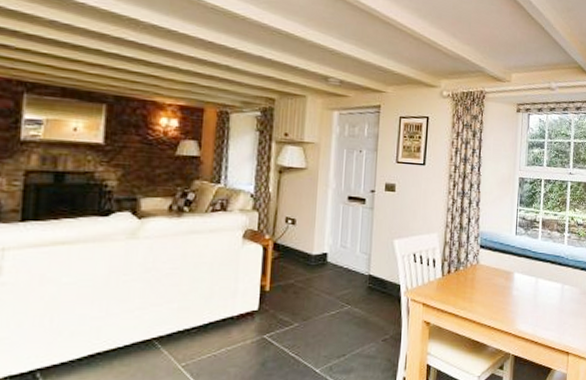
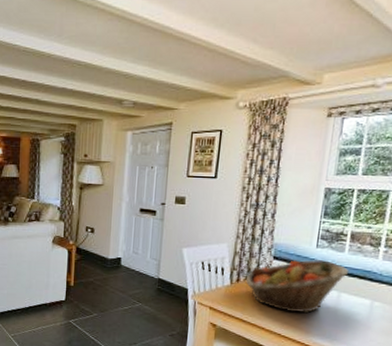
fruit basket: none [456,247,543,302] -> present [245,260,349,313]

